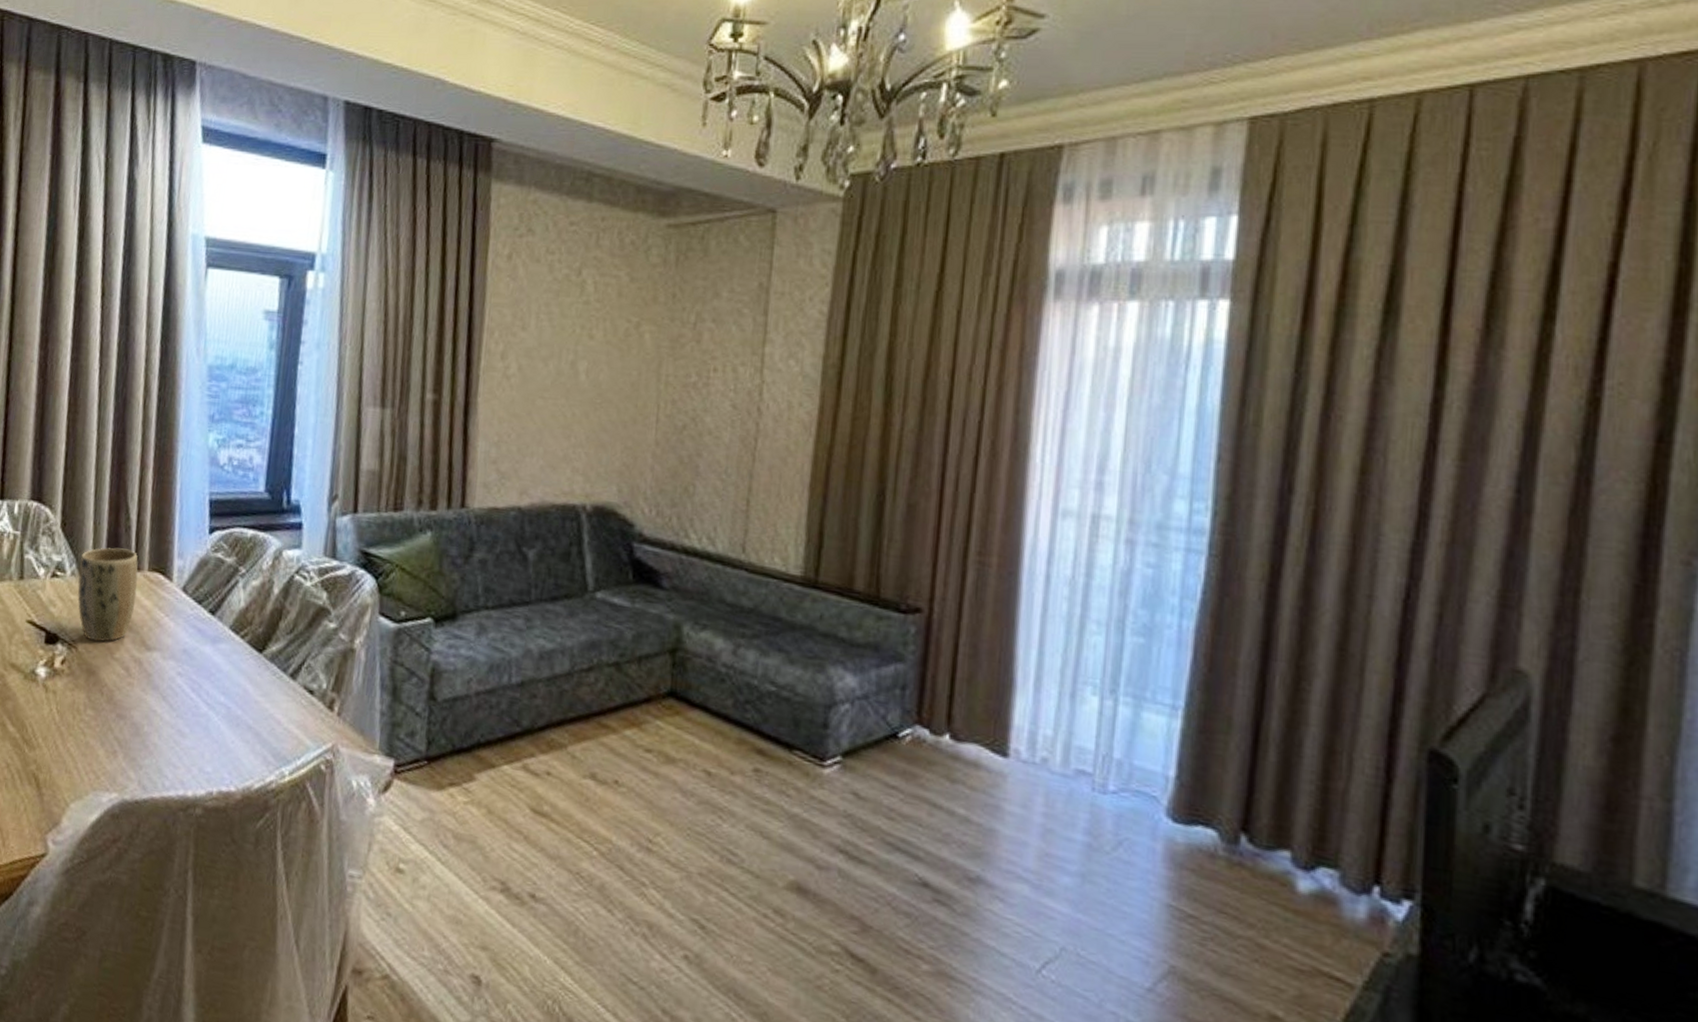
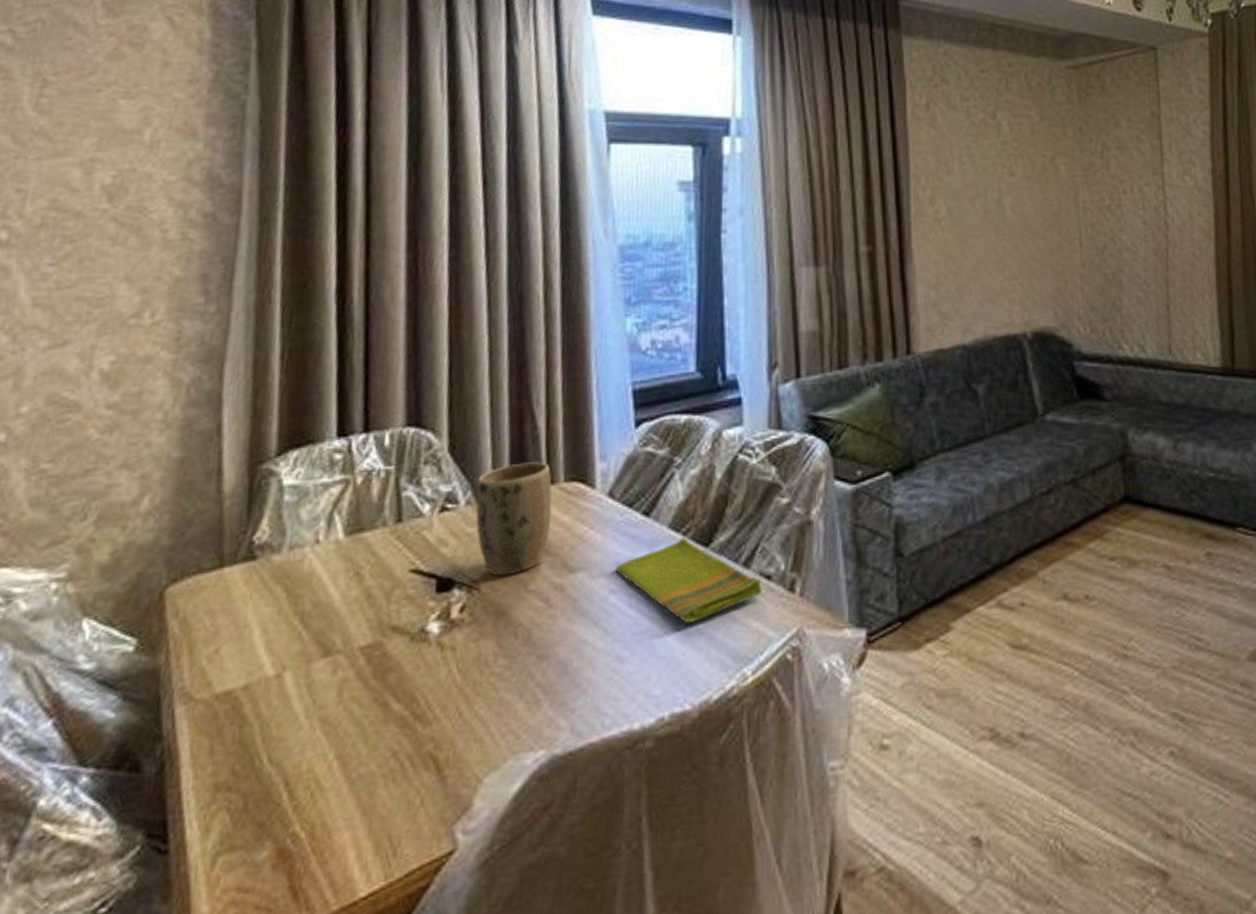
dish towel: none [183,639,305,717] -> present [615,537,763,623]

